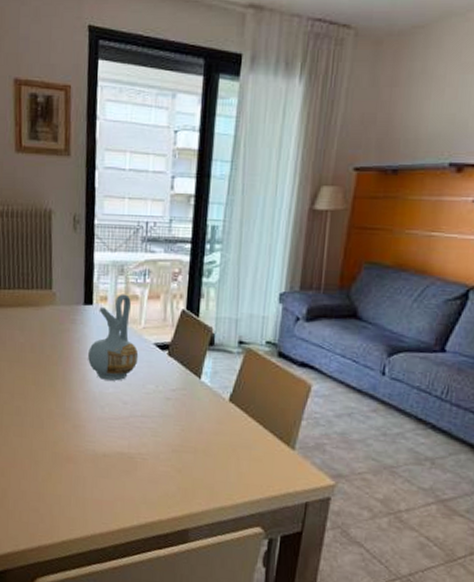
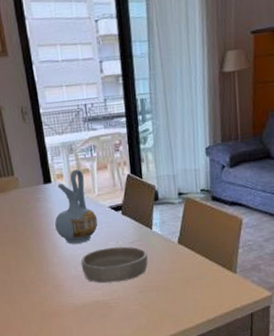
bowl: none [110,391,190,435] -> present [81,246,148,283]

